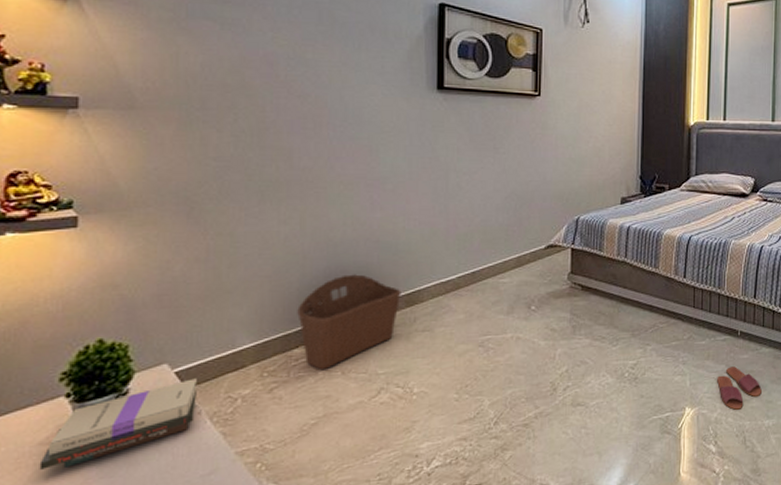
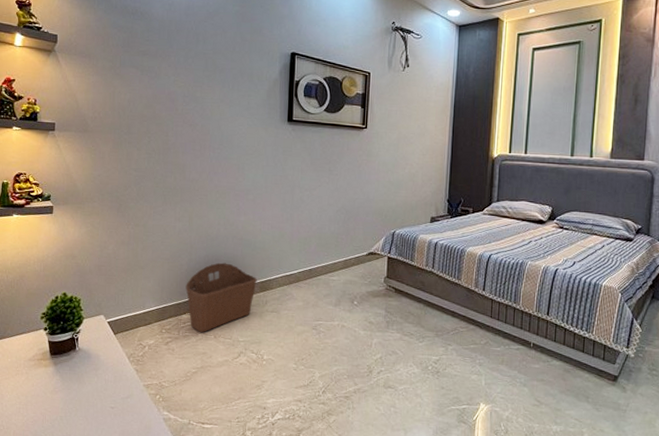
books: present [39,378,198,470] -> none [29,328,122,378]
slippers: present [717,366,762,410] -> none [510,373,551,412]

